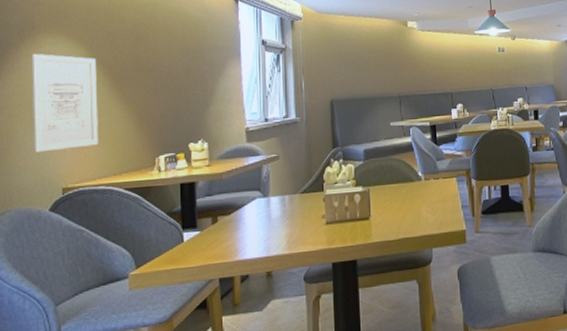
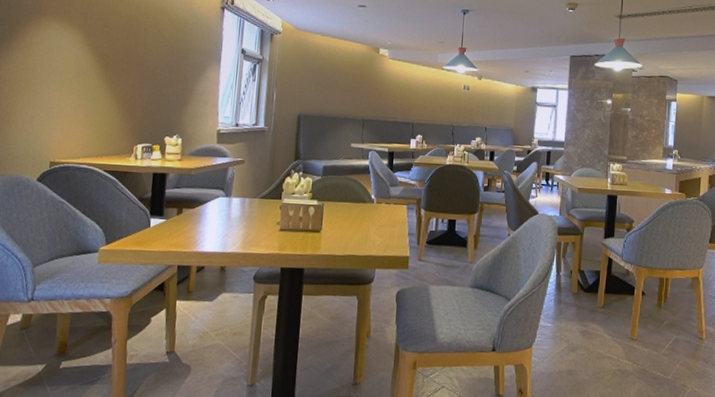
wall art: present [30,53,98,153] -> none [28,34,92,127]

